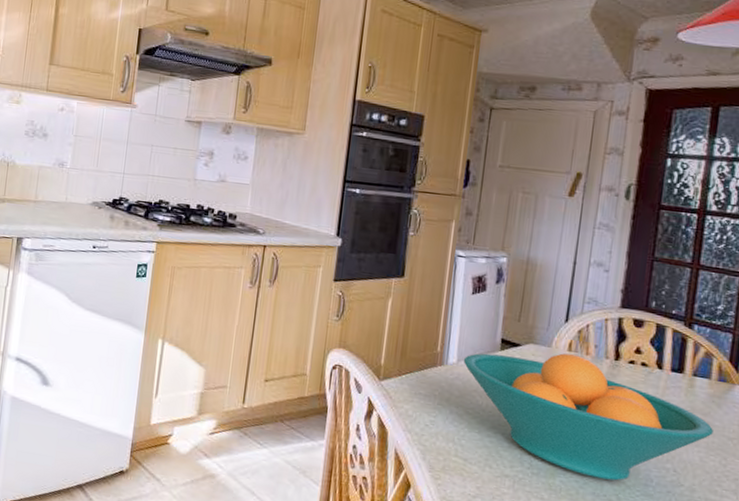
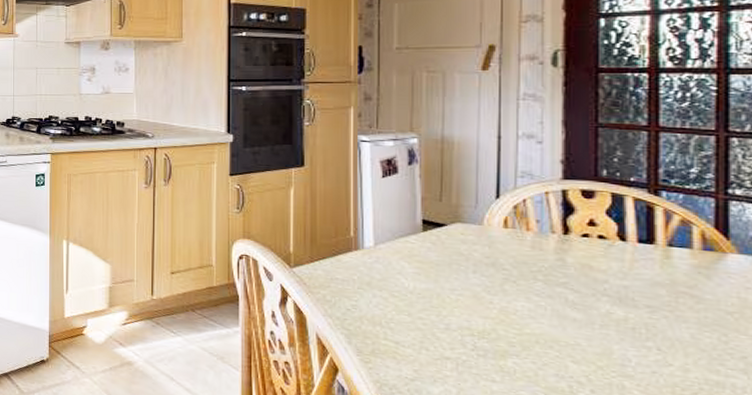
fruit bowl: present [463,353,713,481] -> none [381,230,704,361]

